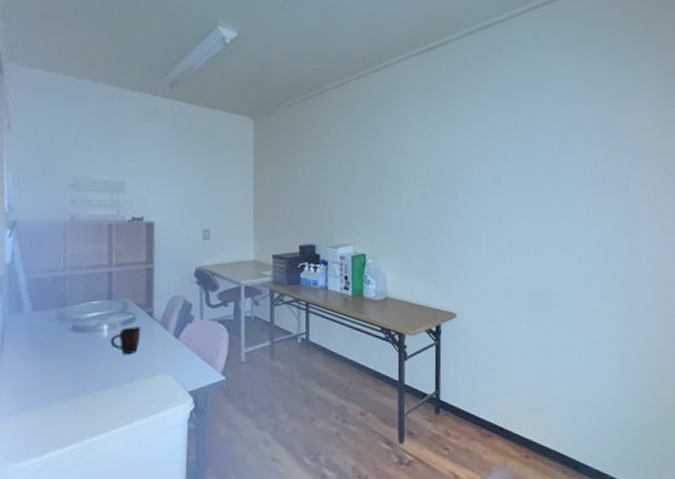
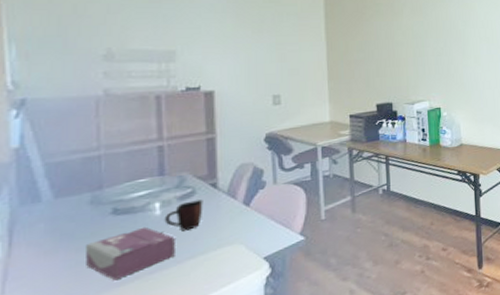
tissue box: none [51,346,118,392] -> present [84,226,175,281]

